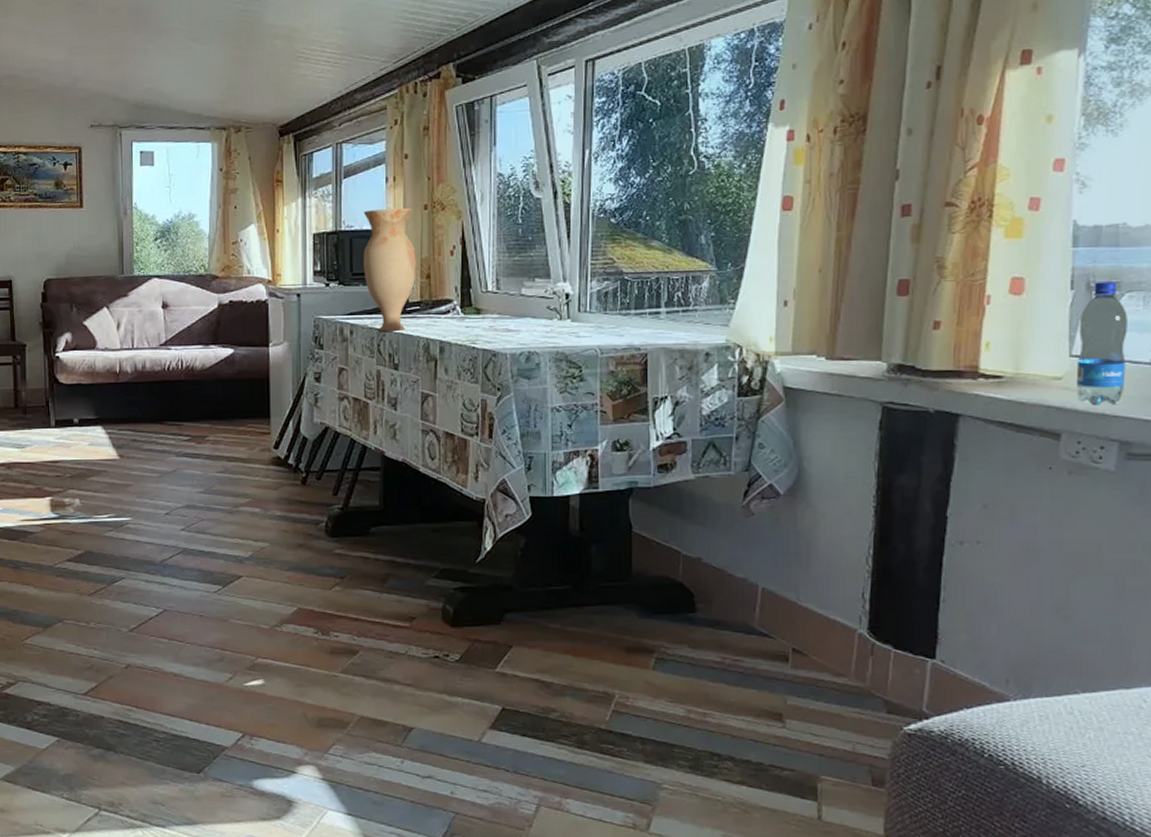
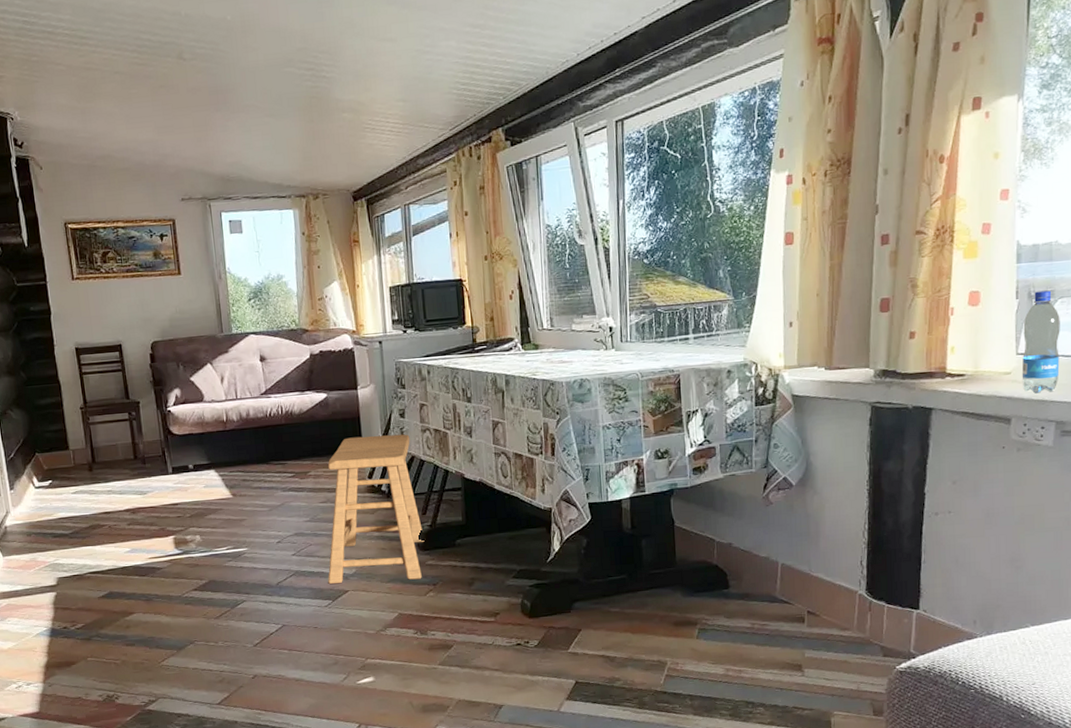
stool: none [219,400,334,570] -> present [327,434,425,585]
vase: present [363,207,416,333] -> none [432,259,482,371]

